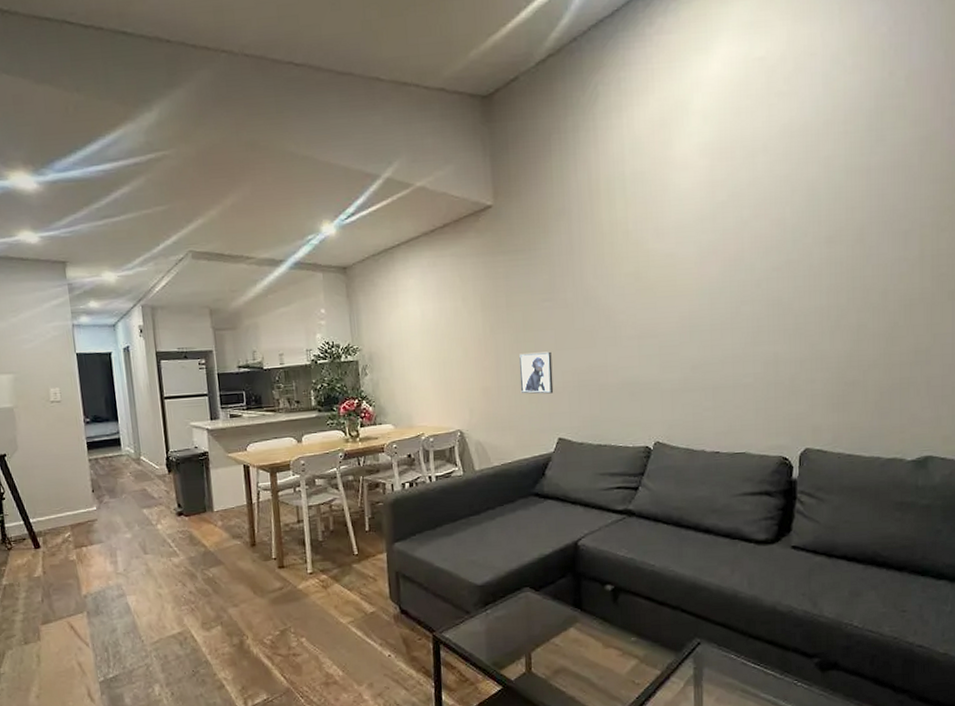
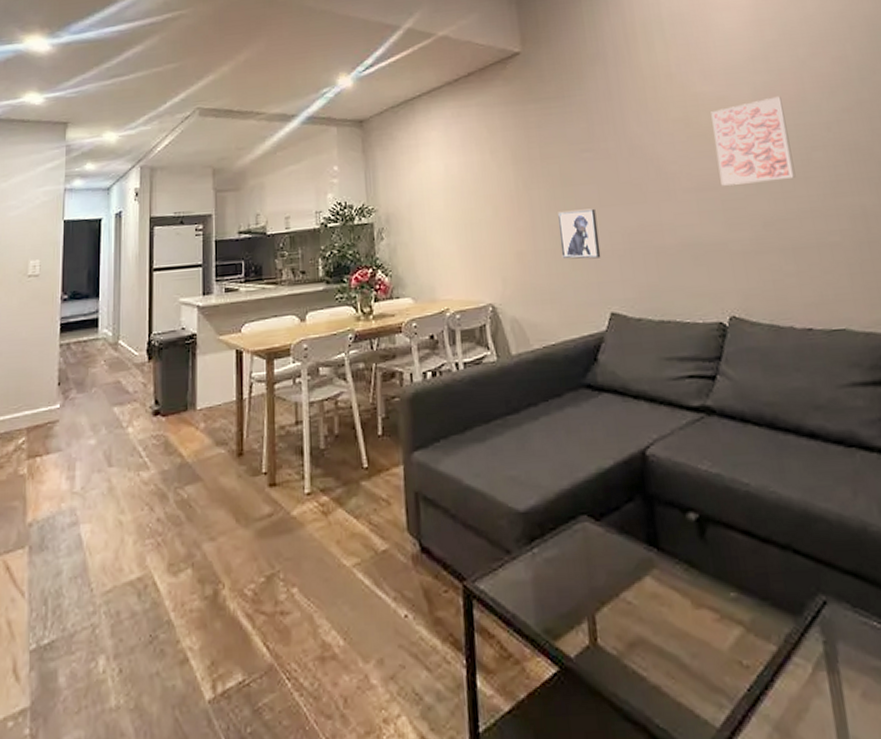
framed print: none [659,255,724,334] -> present [711,96,796,186]

